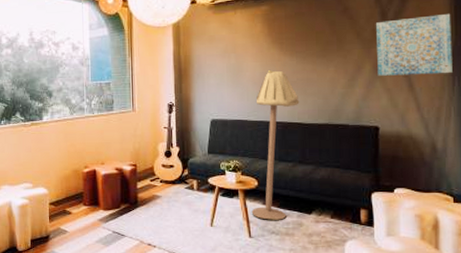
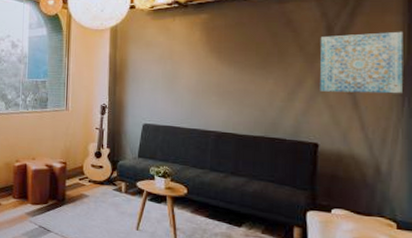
floor lamp: present [251,69,300,220] -> none [179,78,235,230]

